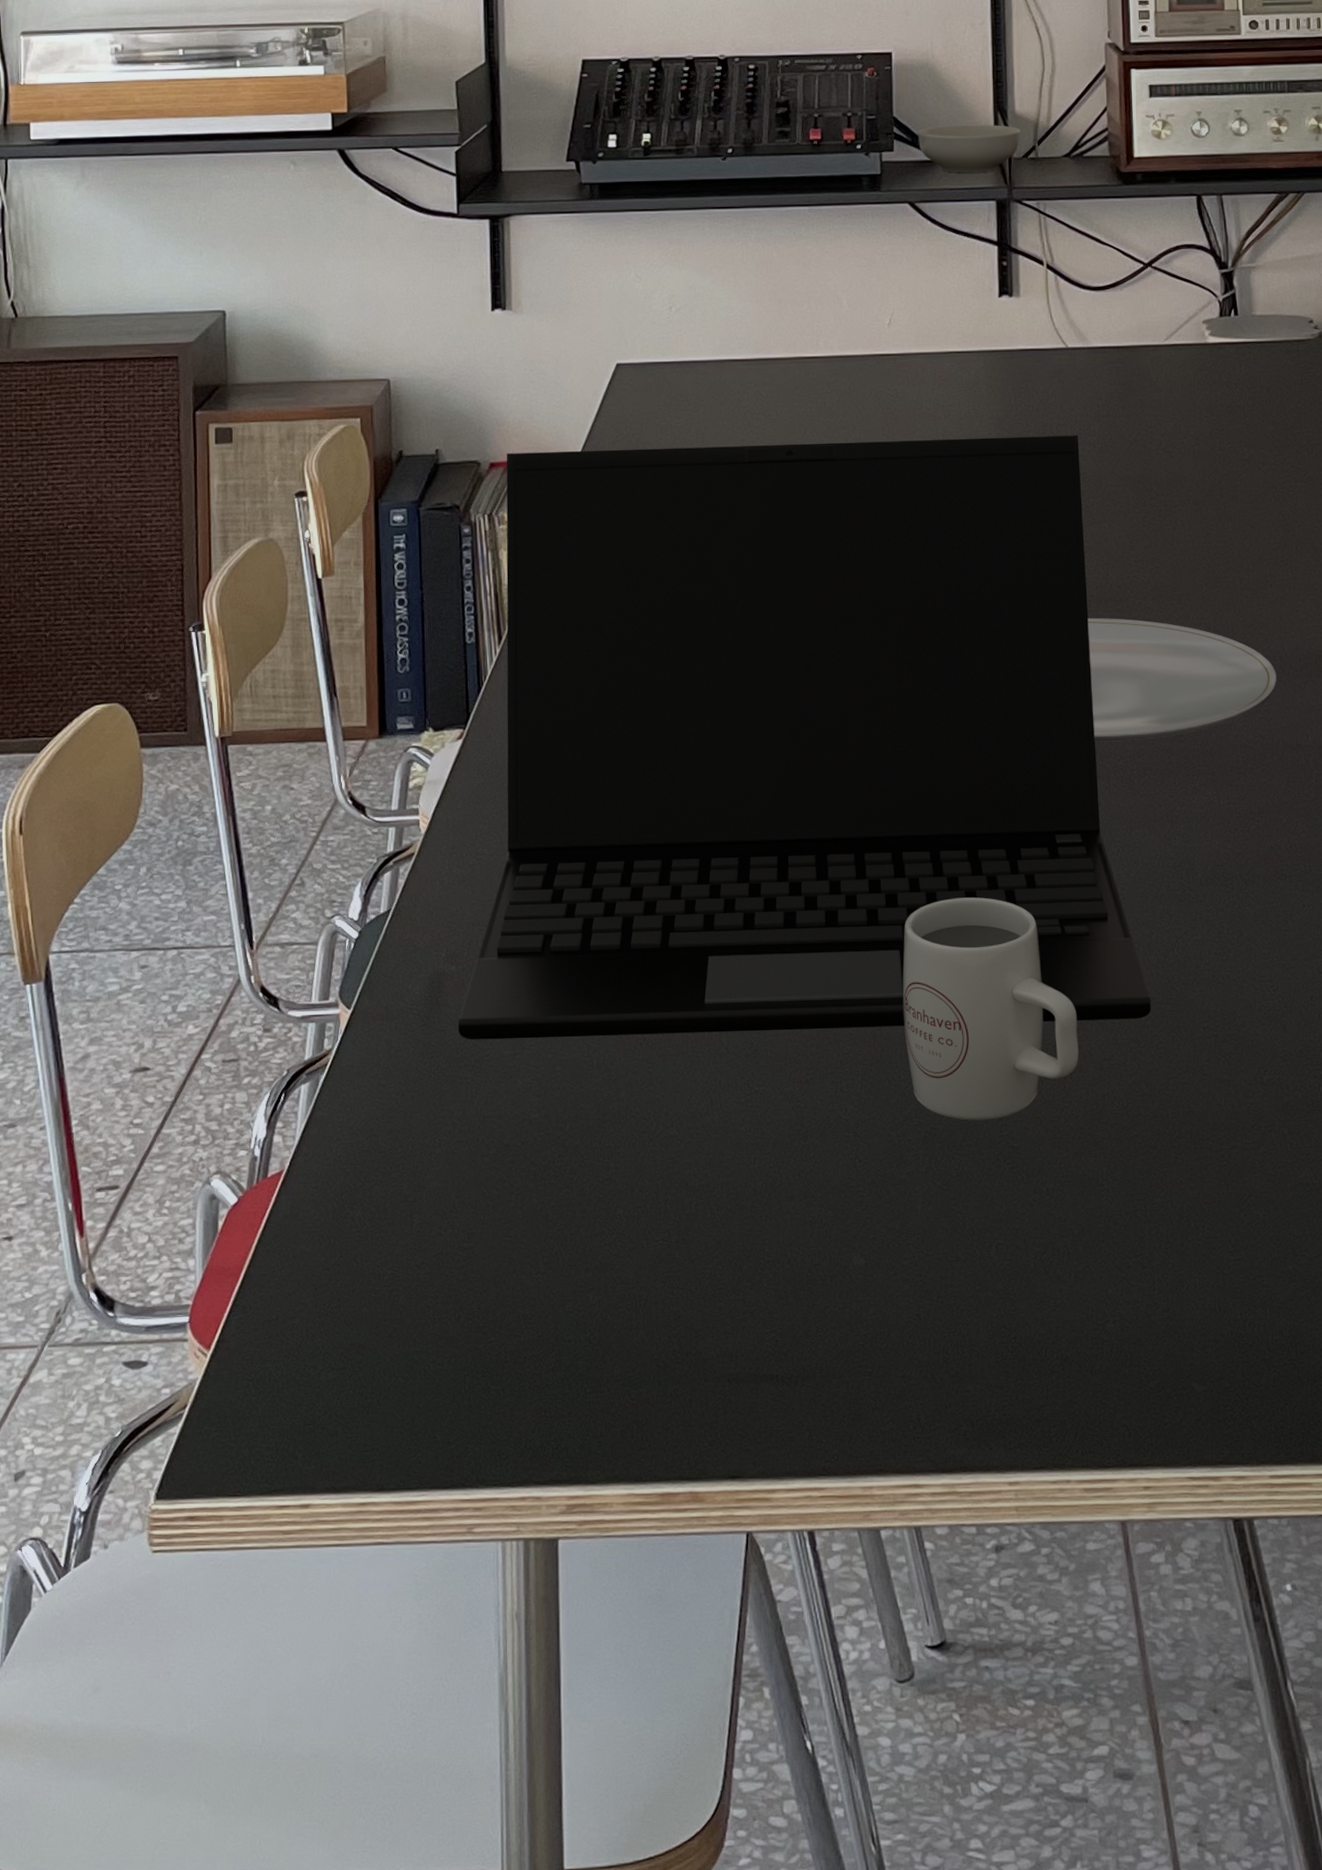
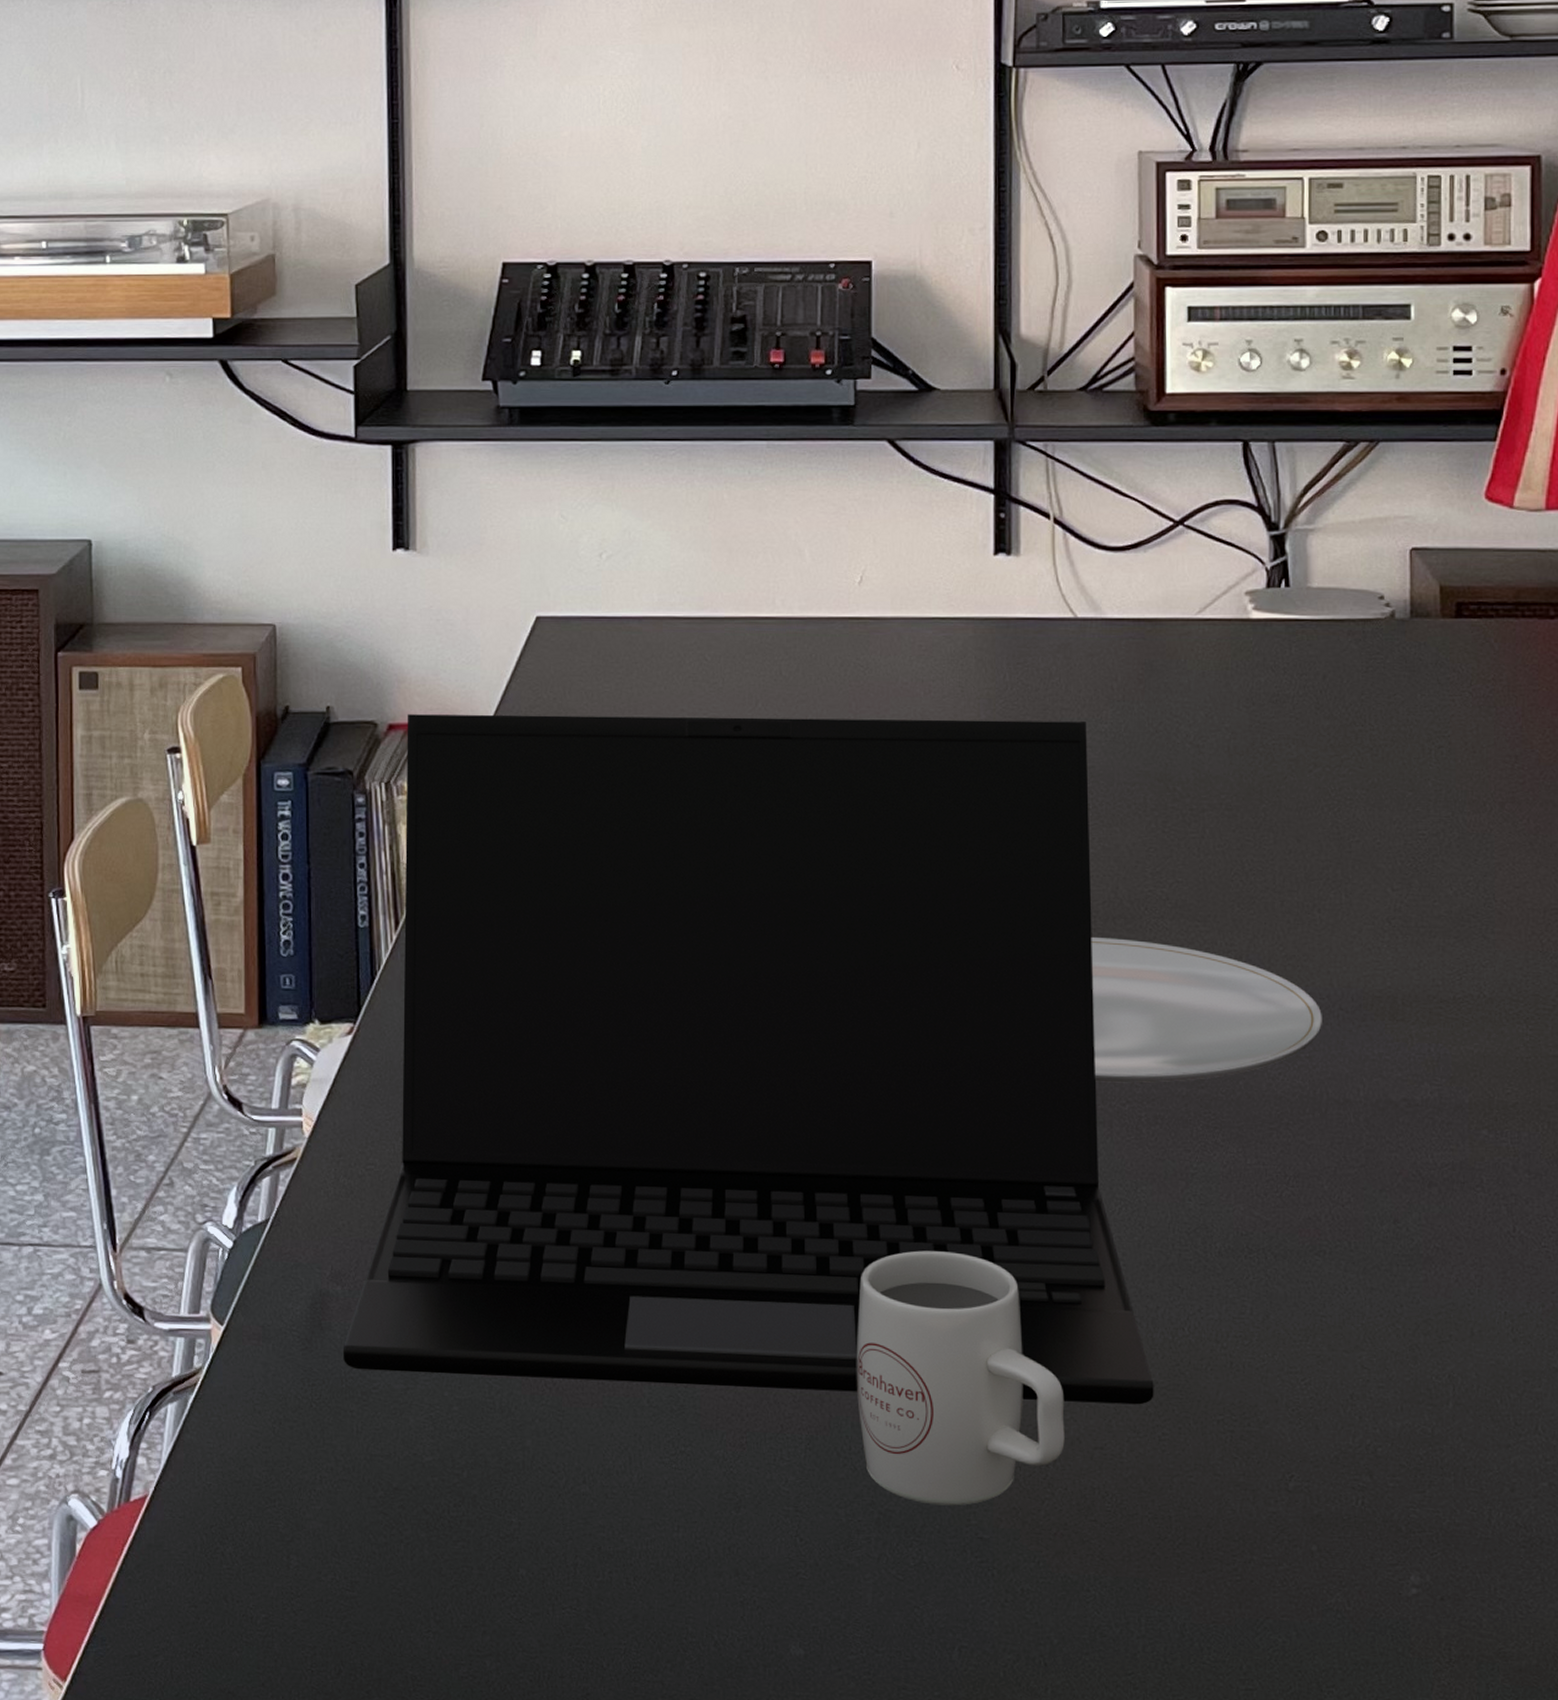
bowl: present [917,124,1021,173] -> none [900,349,1026,407]

